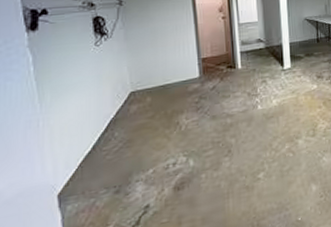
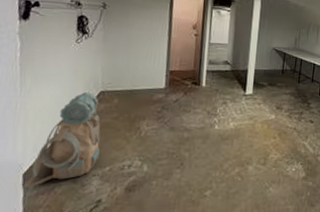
backpack: none [61,95,139,209] -> present [24,91,101,187]

